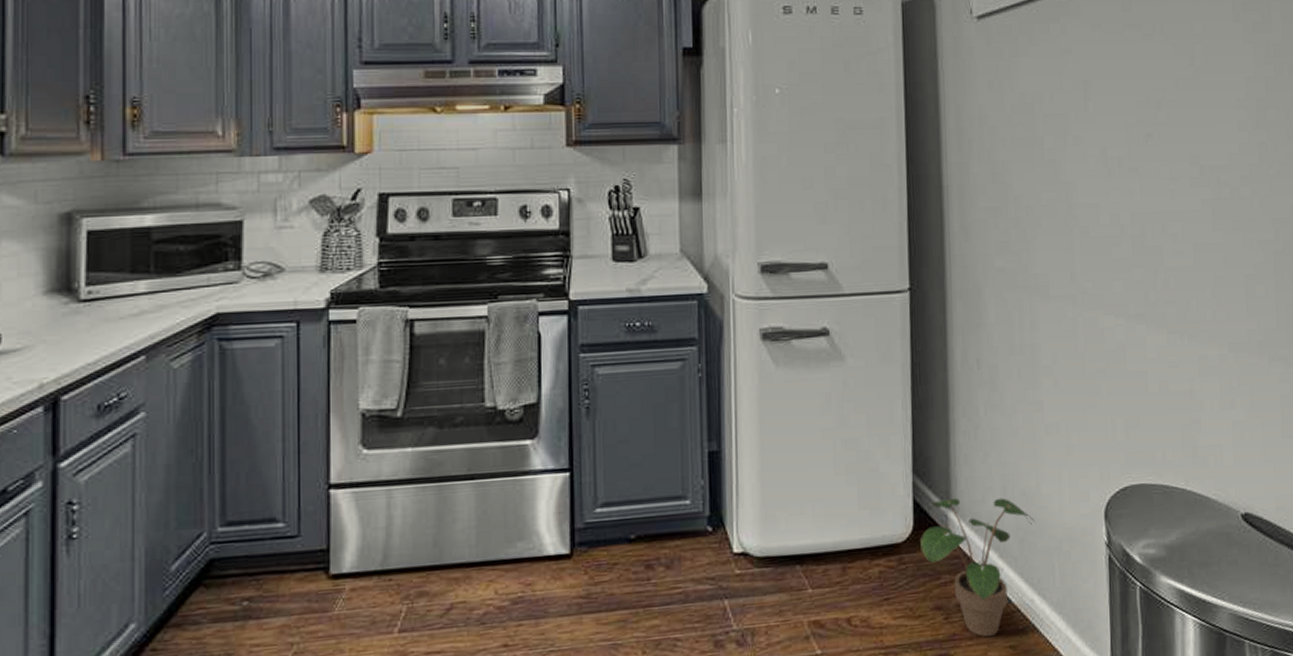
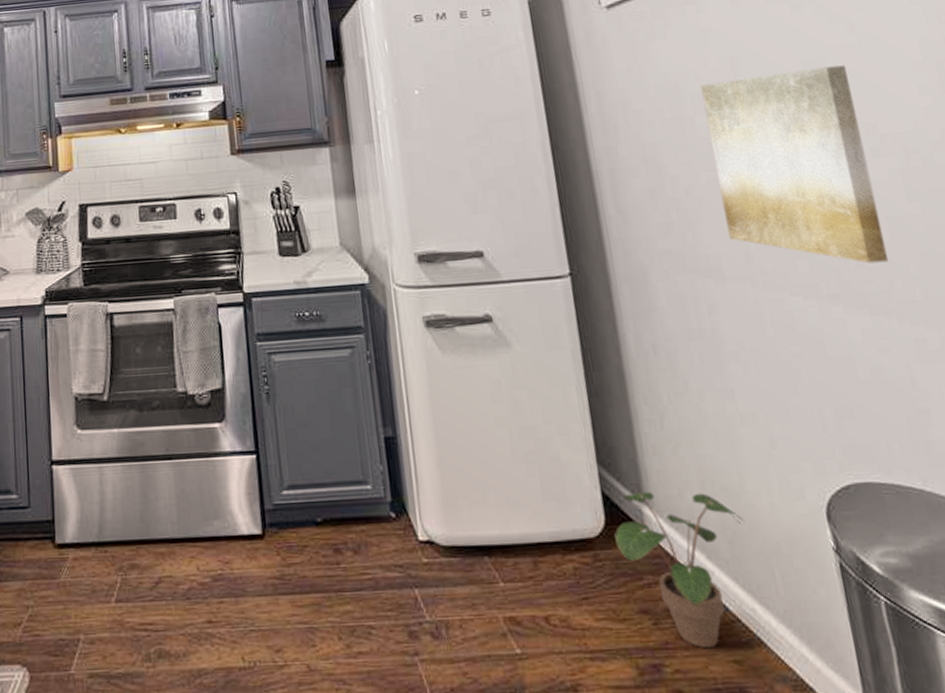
wall art: none [1053,97,1190,287] -> present [700,65,889,264]

